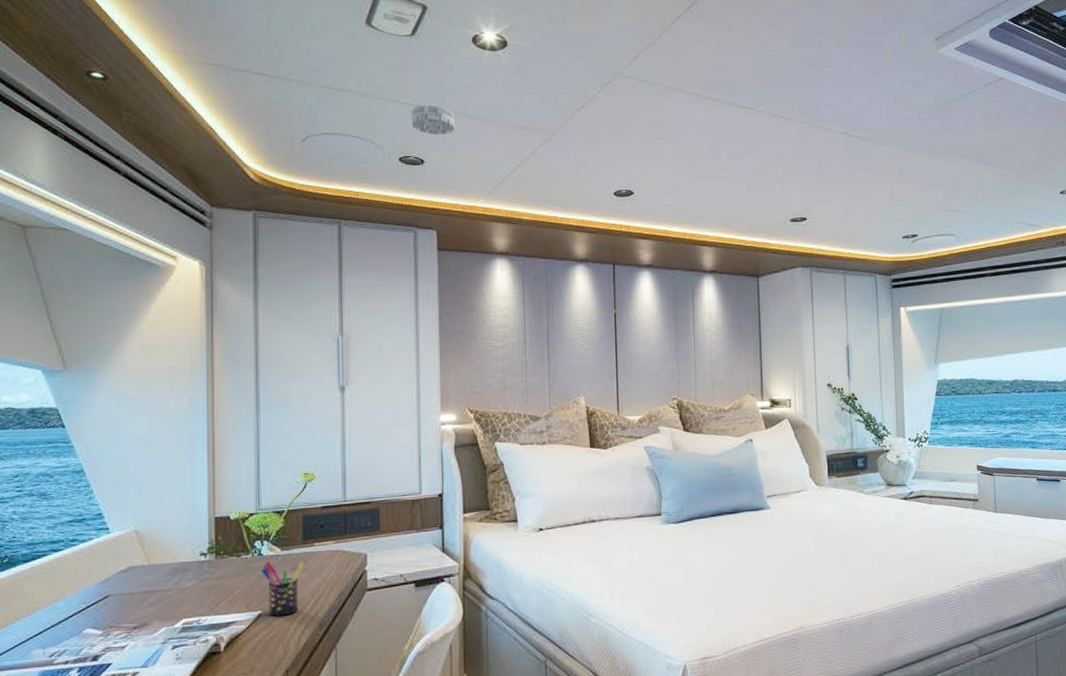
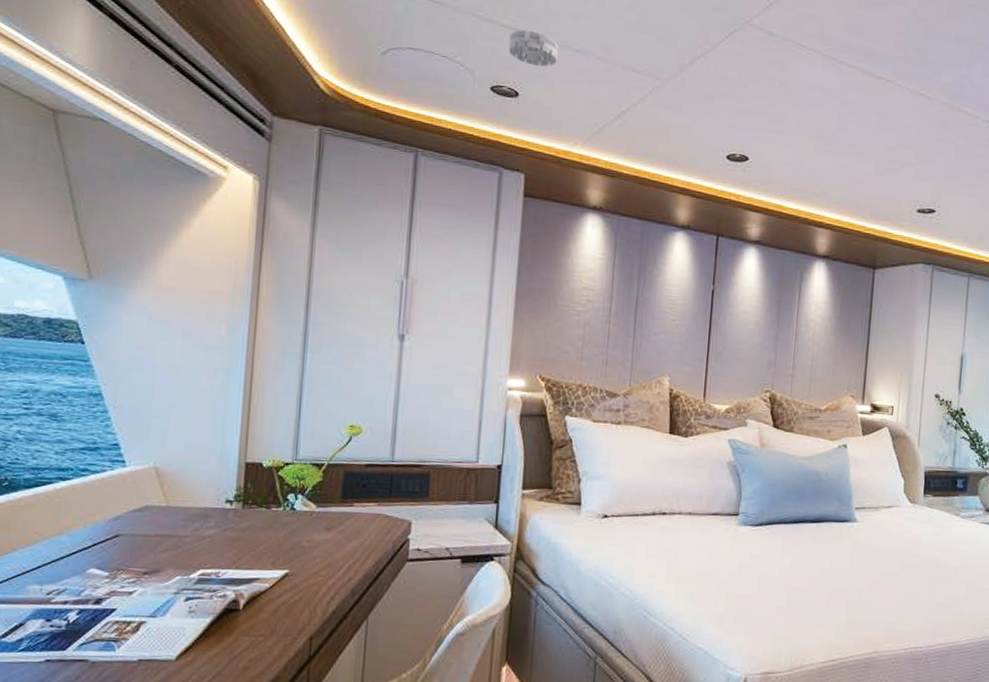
pen holder: present [261,561,304,617] -> none [292,517,341,578]

